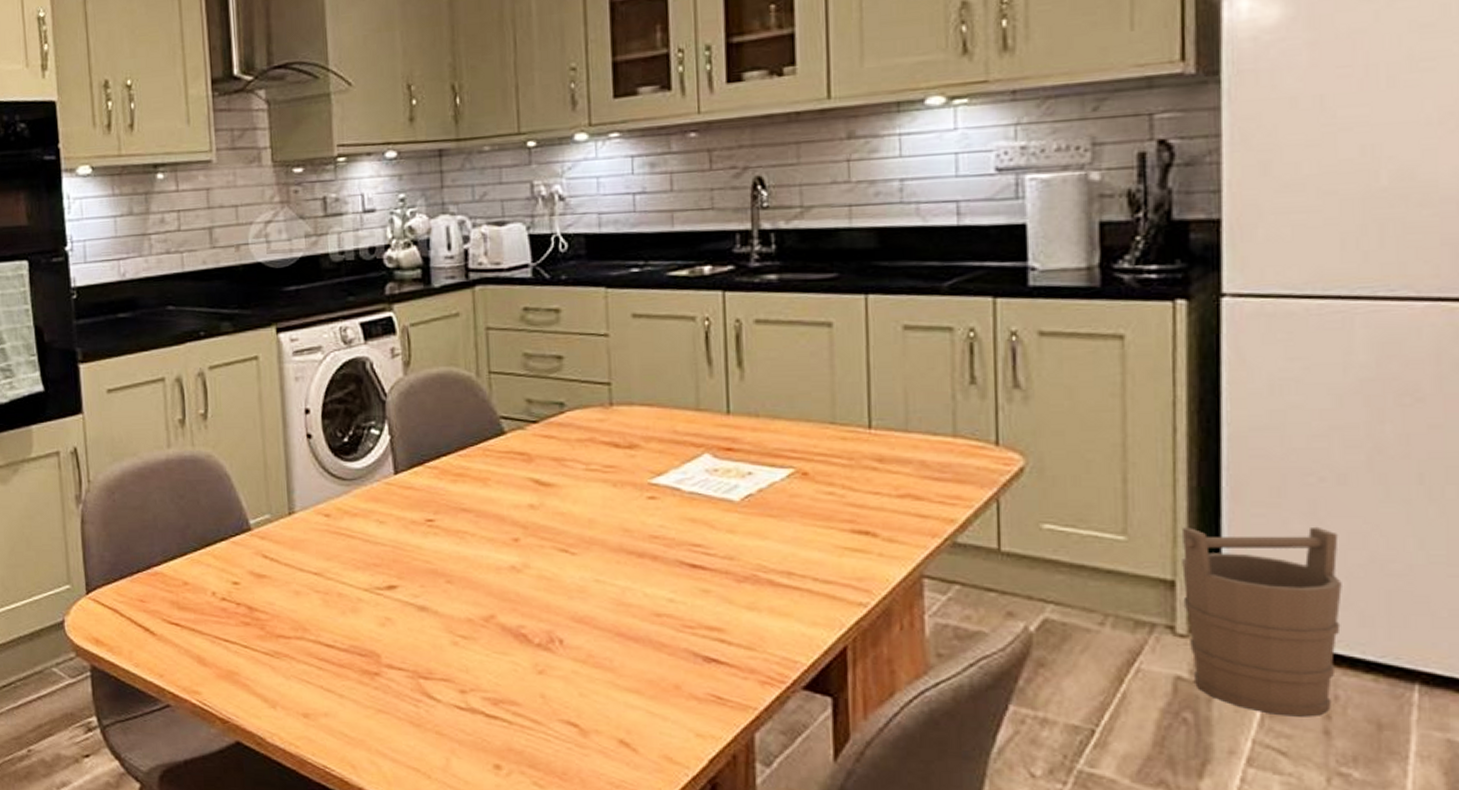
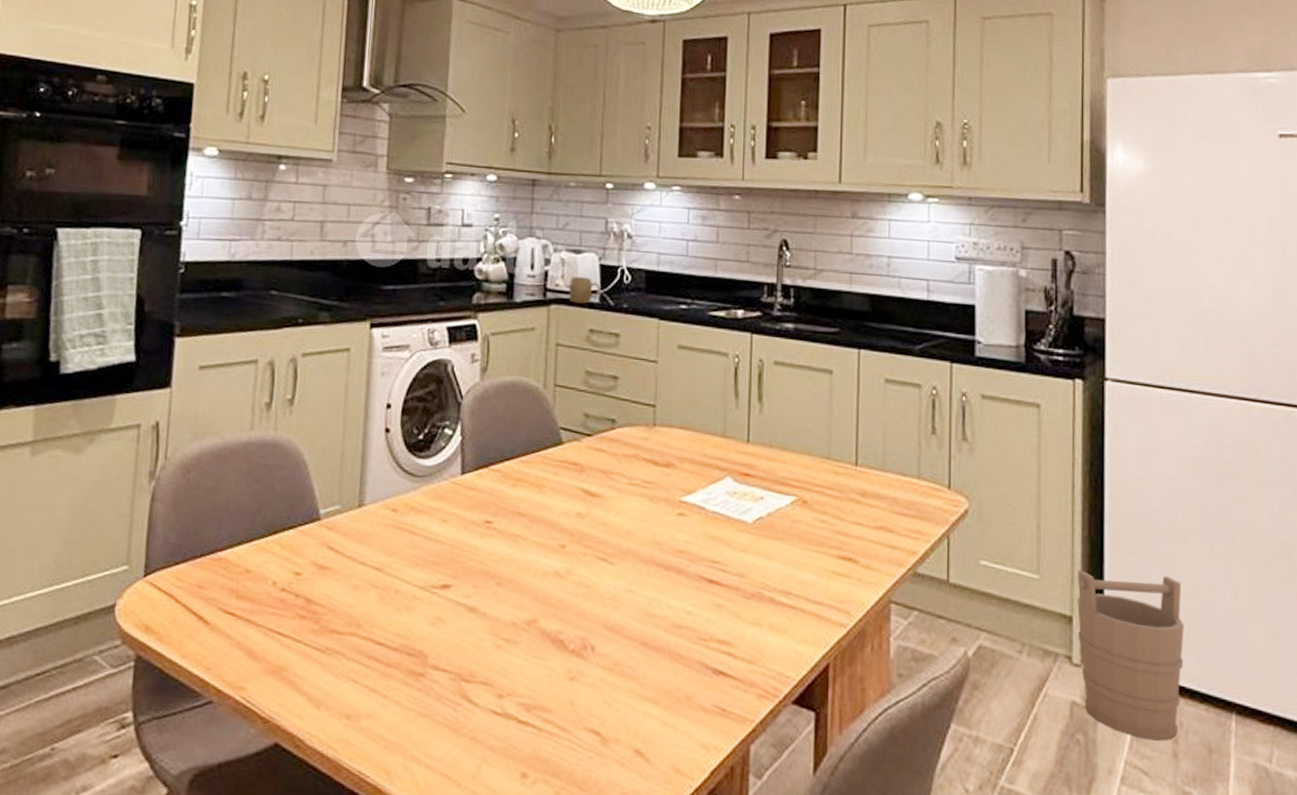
mug: none [494,251,532,281] -> present [569,276,600,304]

